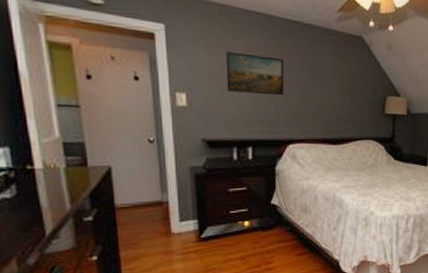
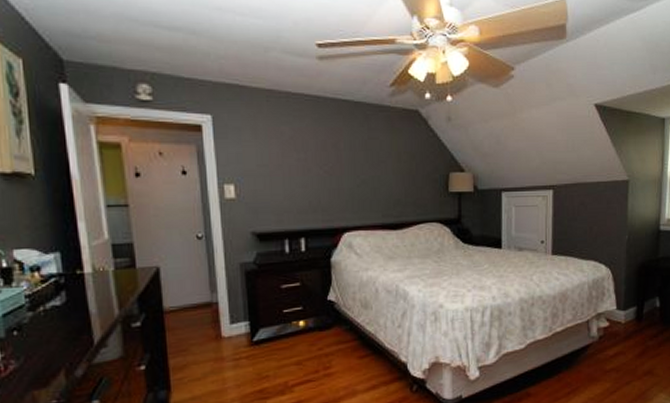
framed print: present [226,52,284,96] -> none [274,138,337,181]

